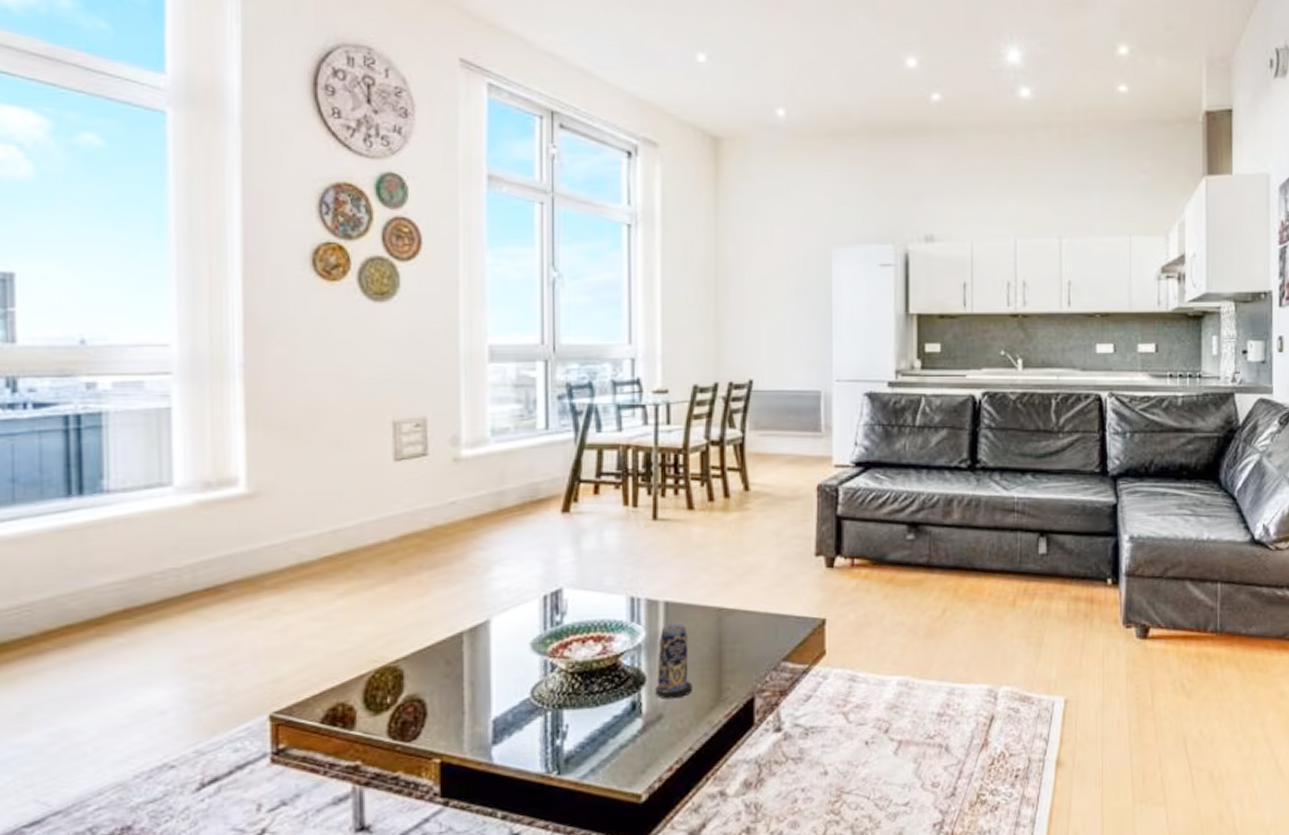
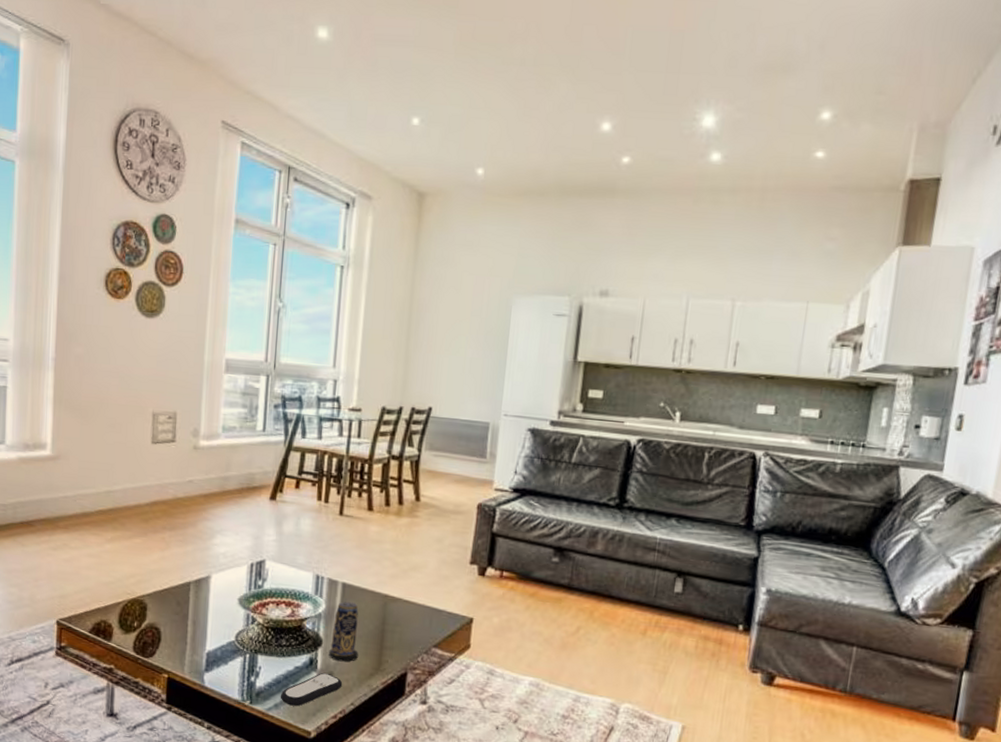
remote control: none [597,716,676,767] -> present [280,672,343,707]

